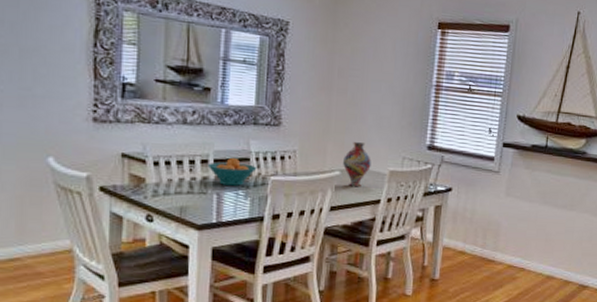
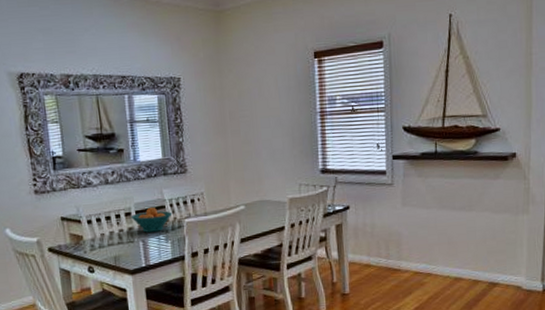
vase: present [343,142,371,186] -> none [246,176,271,217]

